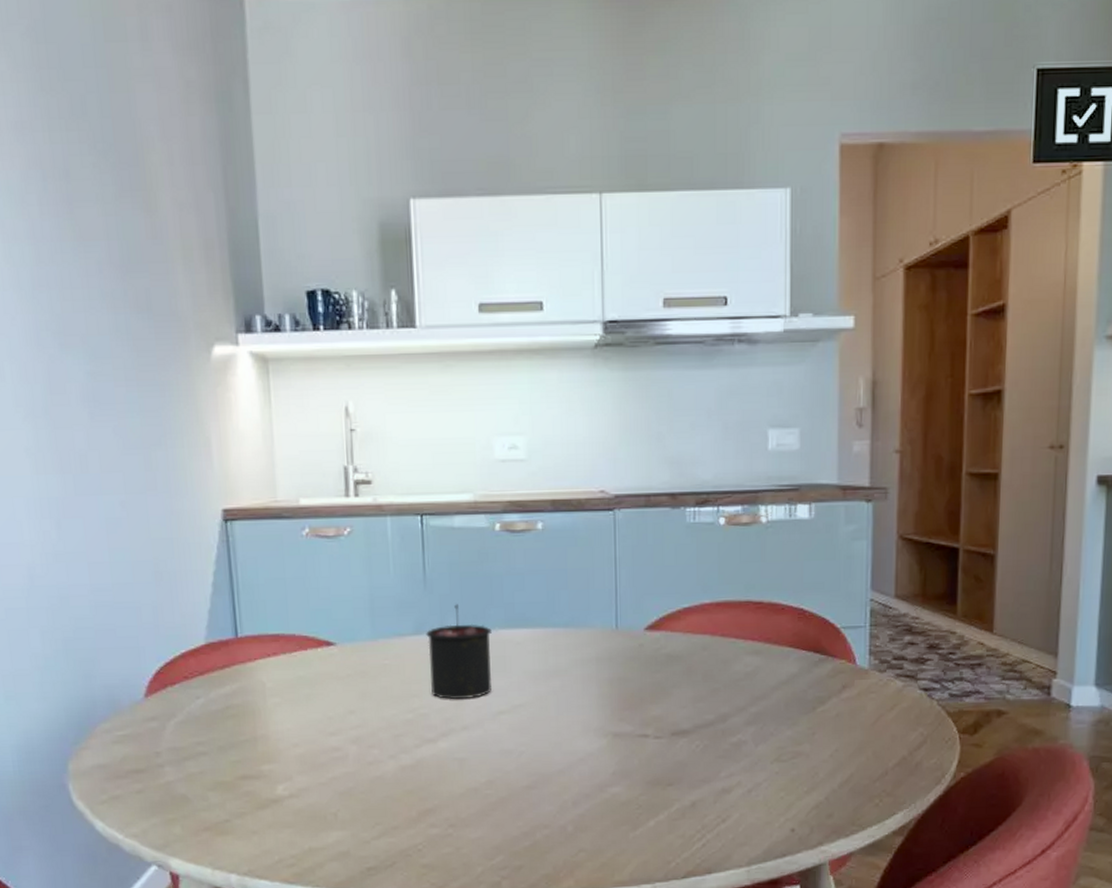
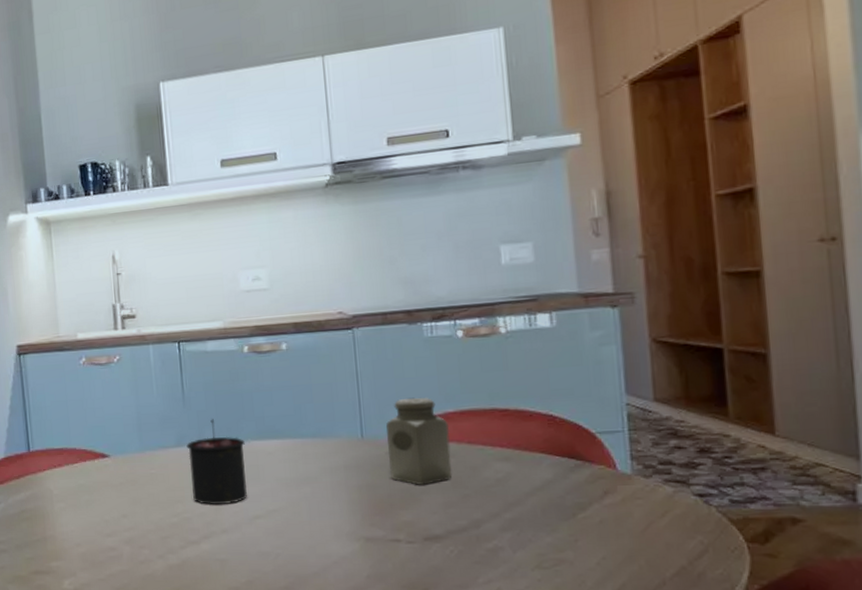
salt shaker: none [641,587,705,679] -> present [385,397,452,485]

